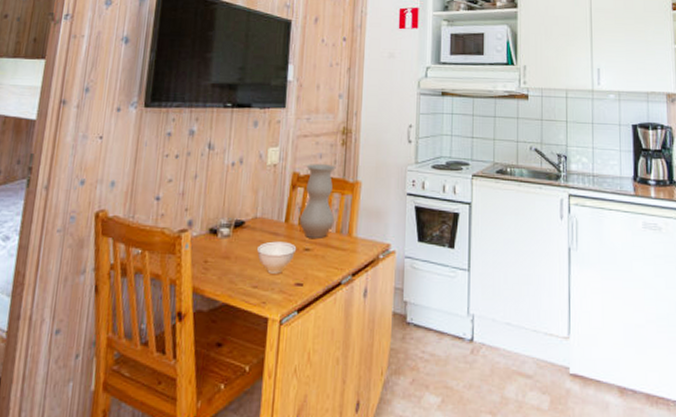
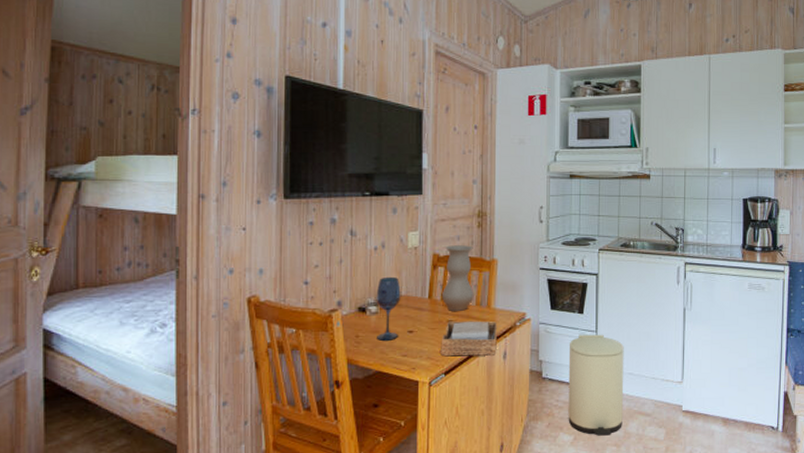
wineglass: none [227,195,257,268] -> present [376,276,401,341]
bowl: present [256,241,297,275] -> none [403,315,441,345]
napkin holder: none [294,249,358,294] -> present [441,321,497,357]
pedal bin: none [435,273,500,400] -> present [568,334,624,436]

